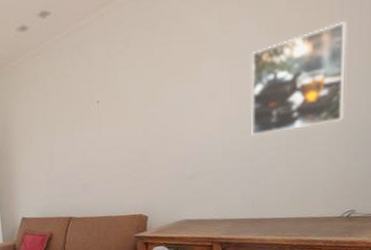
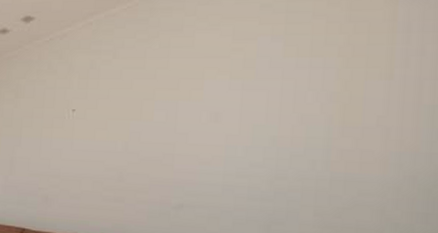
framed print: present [251,22,346,137] -> none [265,49,414,172]

